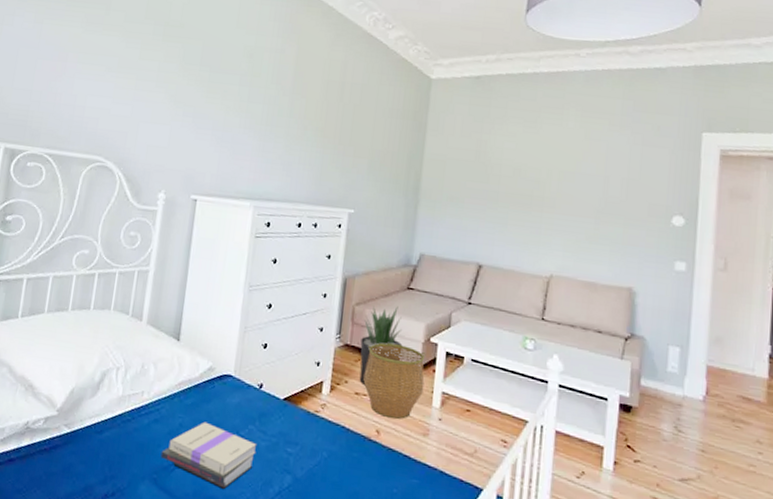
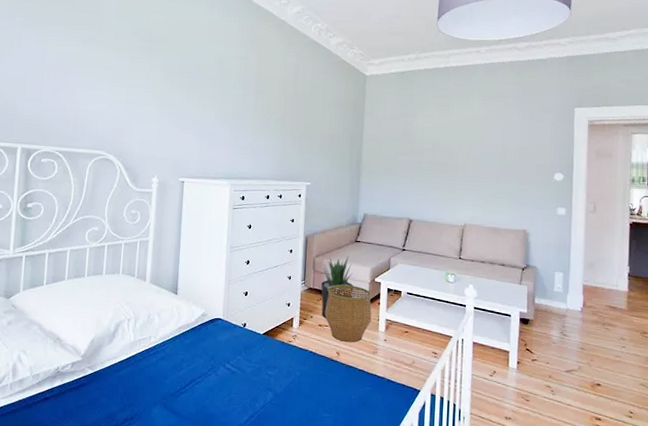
books: present [160,421,257,490] -> none [168,356,244,408]

